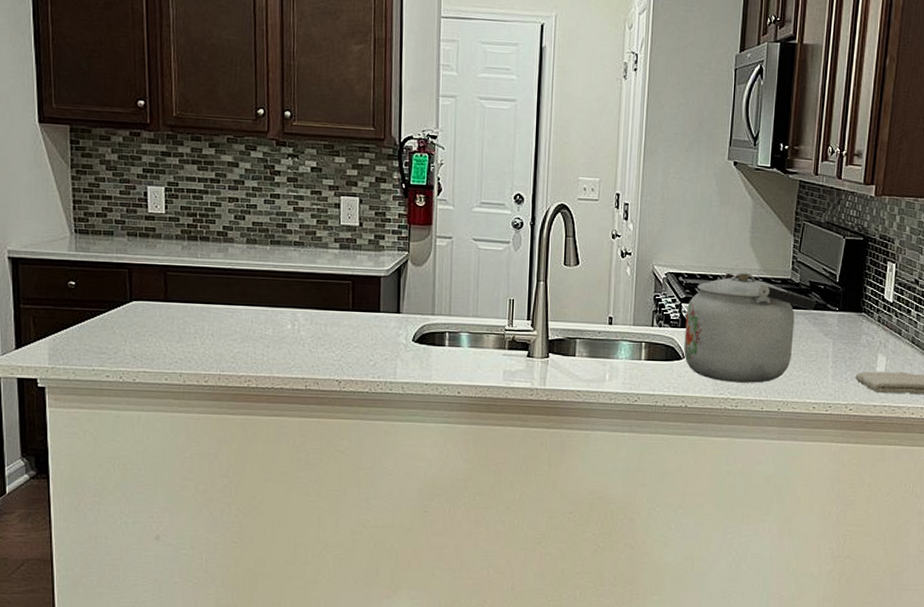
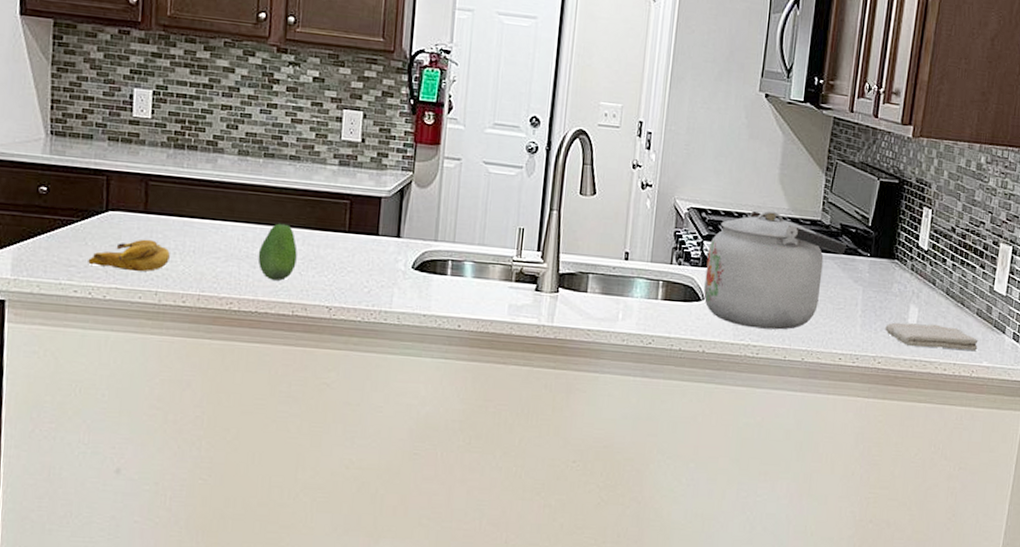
banana: none [117,325,191,356] -> present [88,239,170,272]
fruit: none [271,305,307,358] -> present [258,223,297,281]

